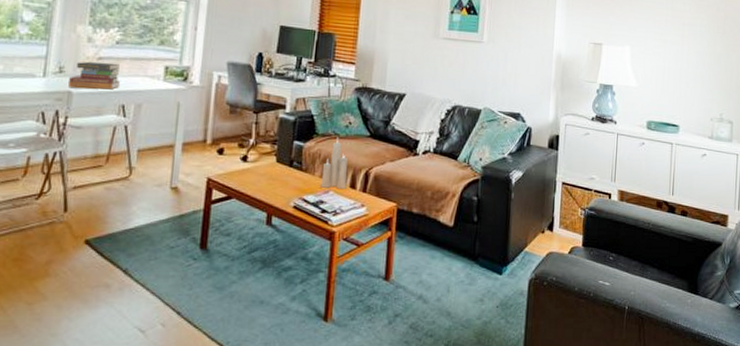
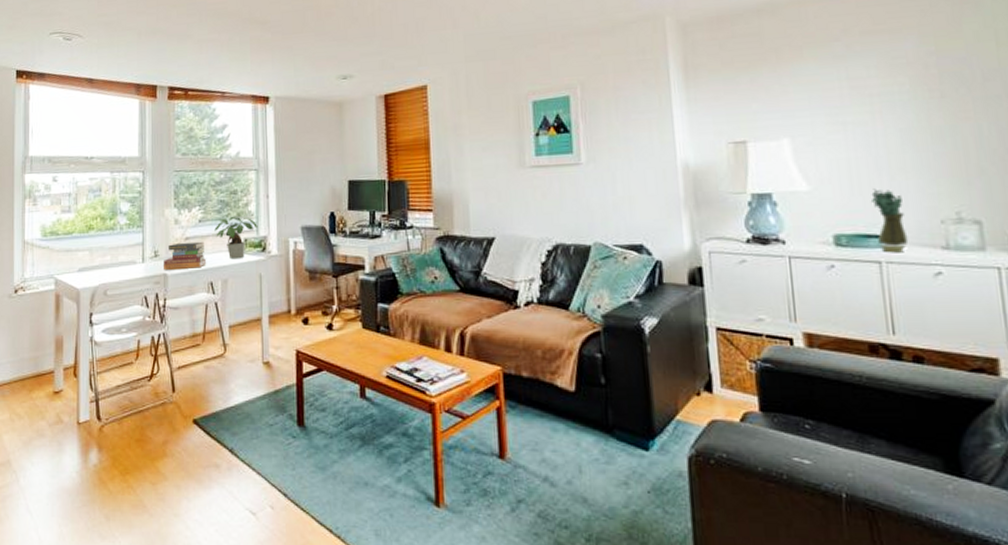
potted plant: none [133,42,181,86] -> present [214,215,257,260]
candle: present [320,137,348,190] -> none [411,295,441,355]
vase: none [672,91,691,138] -> present [870,189,909,253]

